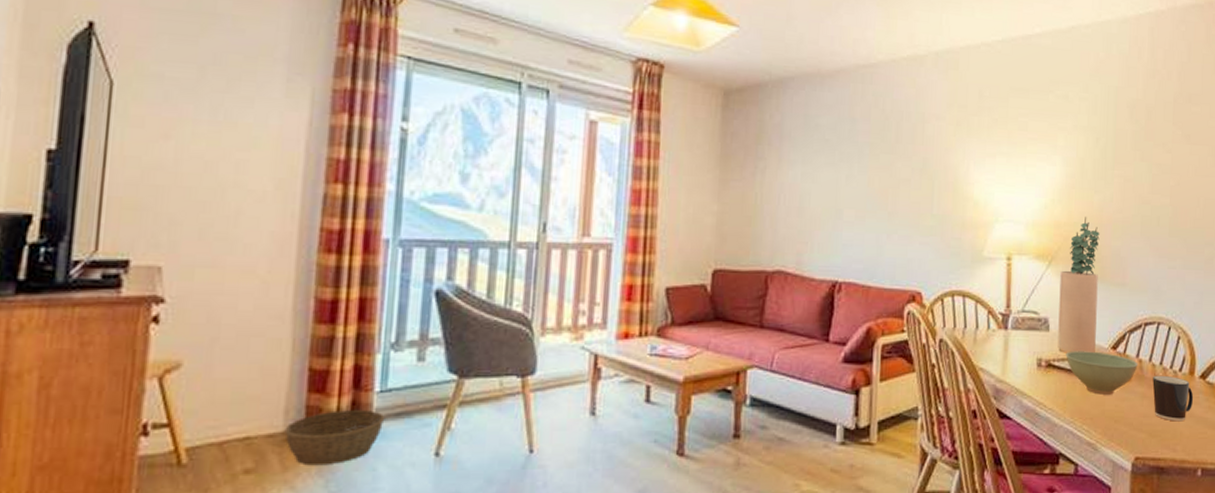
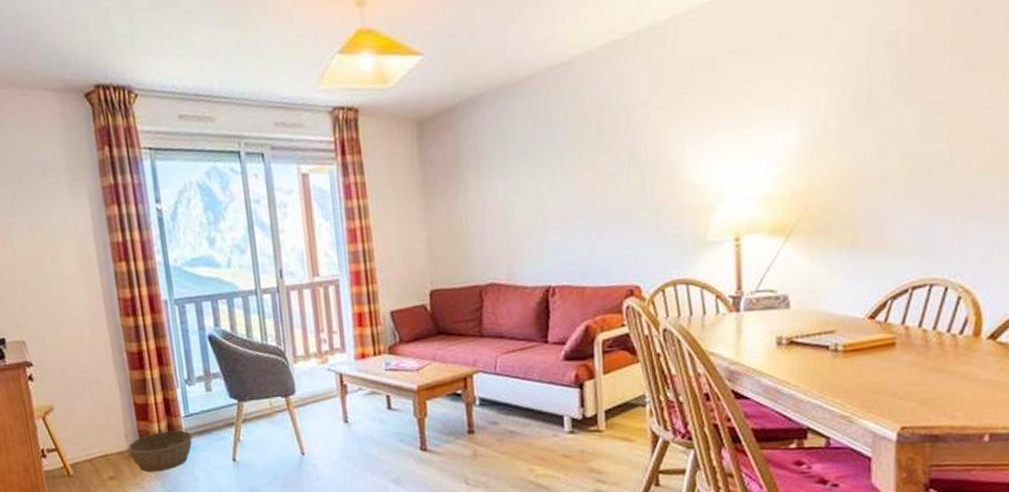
vase: present [1057,217,1100,353] -> none [799,181,850,329]
bowl: present [1066,351,1138,395] -> none [811,323,904,367]
mug: present [1152,375,1194,422] -> none [923,340,980,388]

